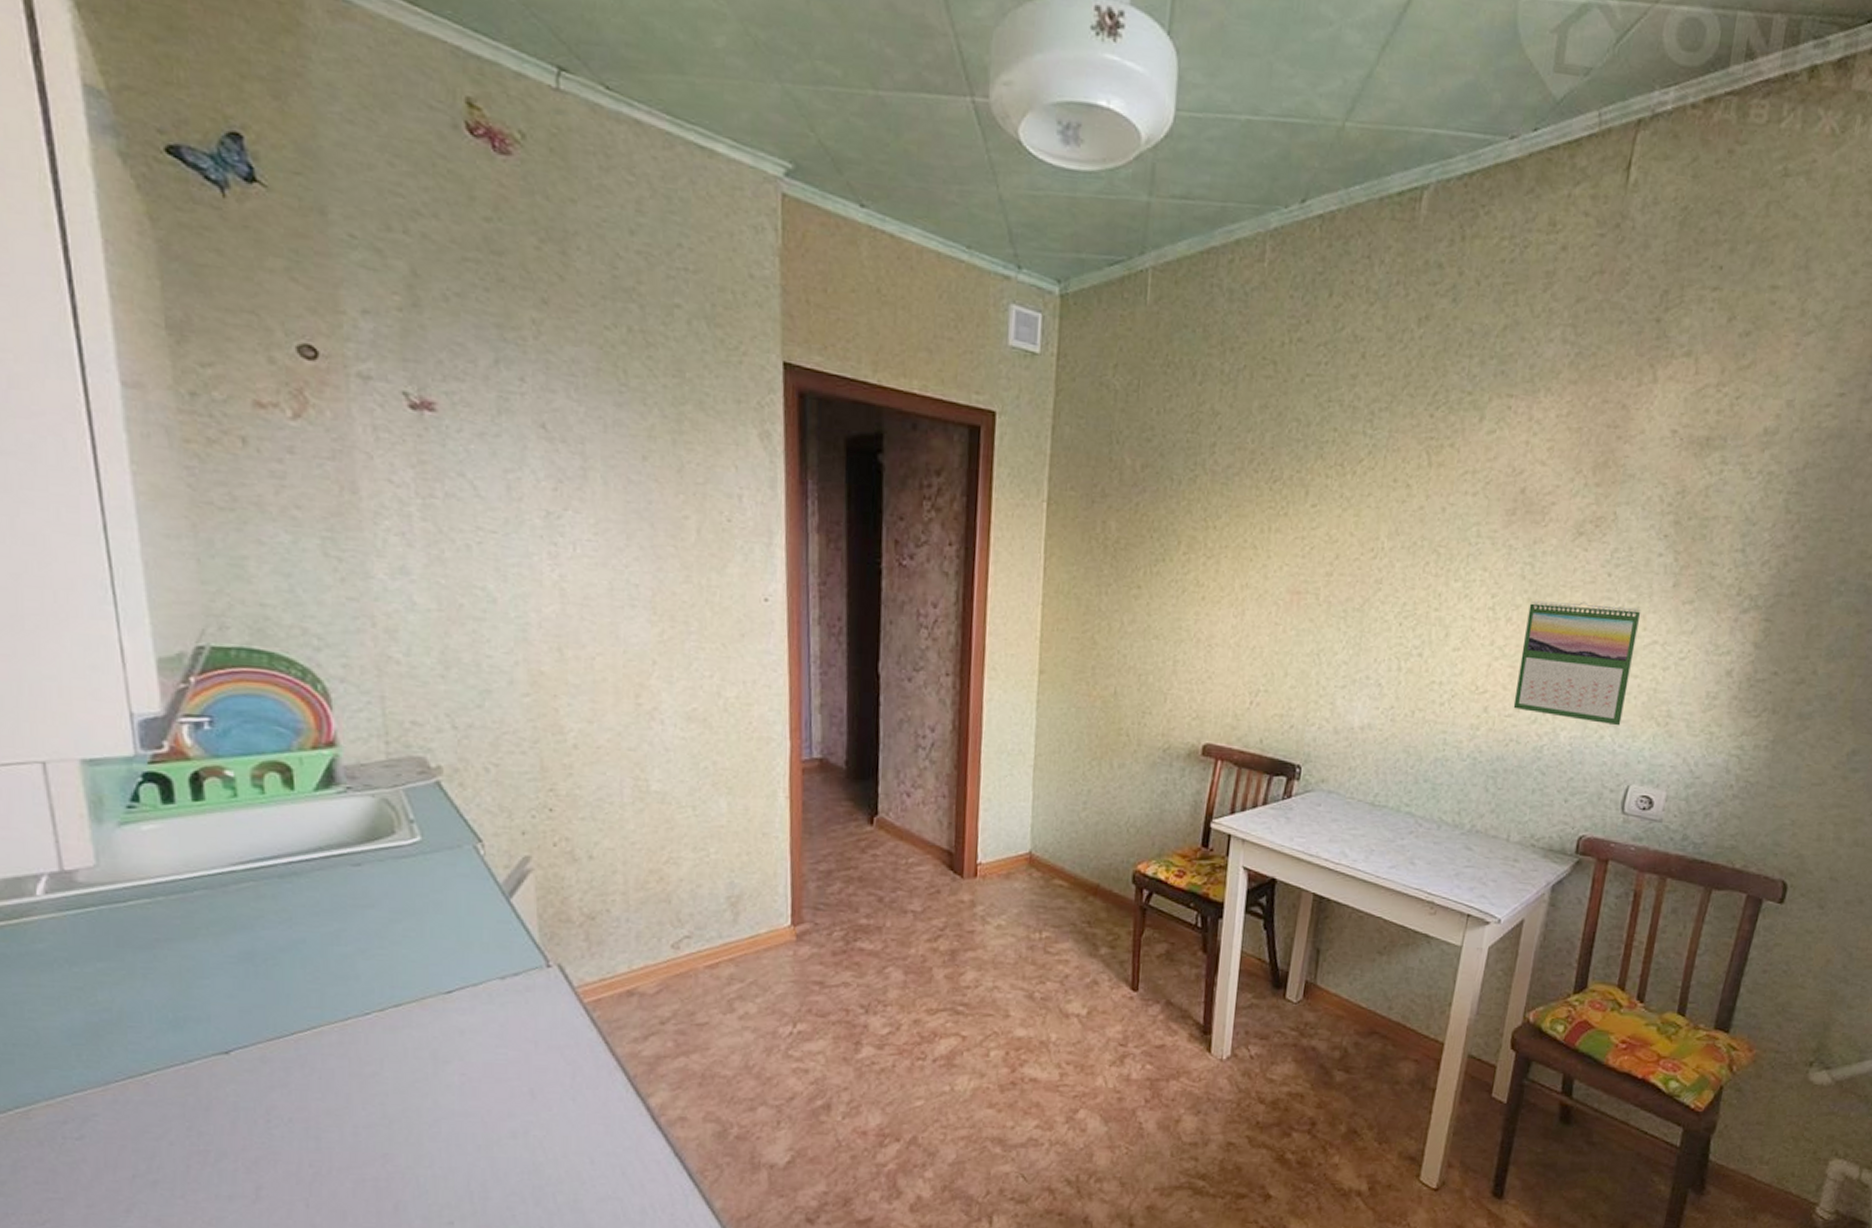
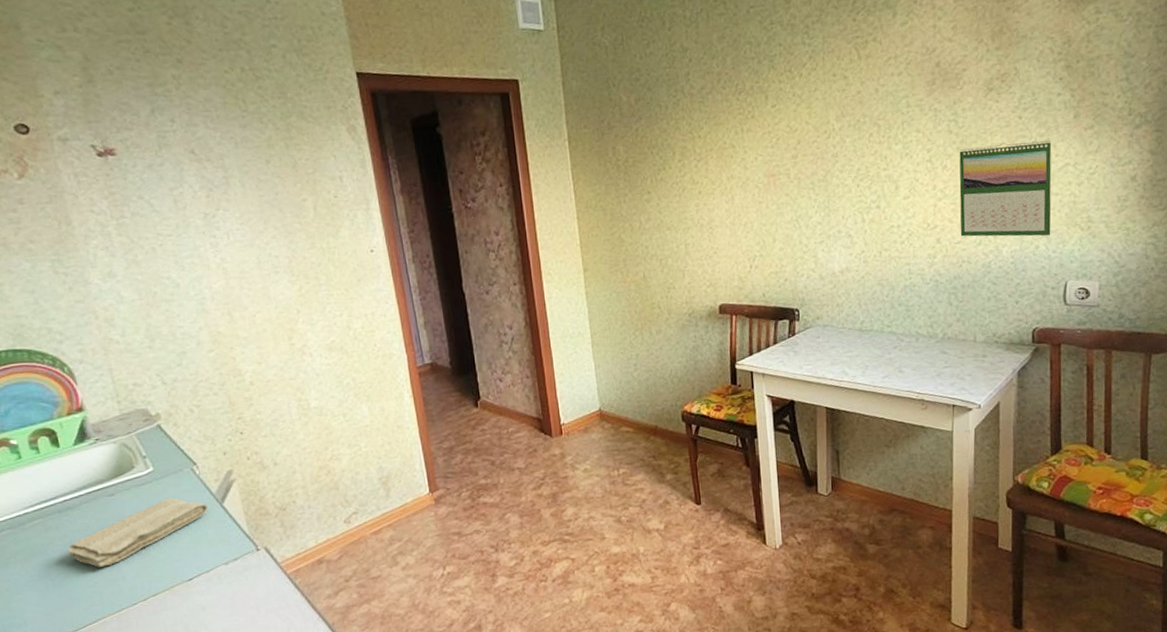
washcloth: none [284,880,490,959] -> present [67,498,209,568]

